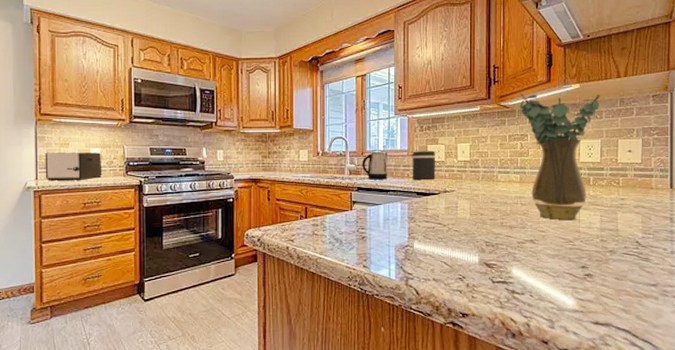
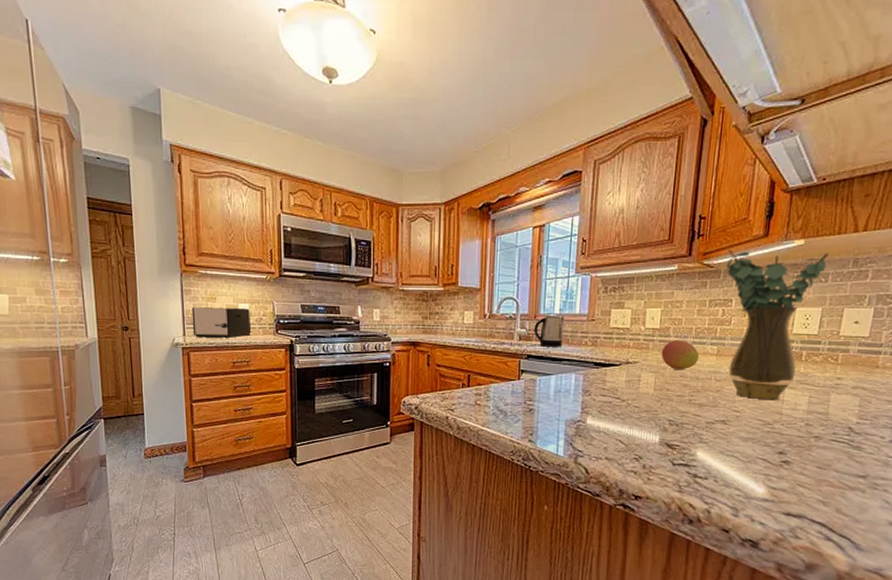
cylinder: present [413,151,435,181] -> none [591,315,619,350]
fruit: none [473,171,505,197] -> present [661,340,699,370]

